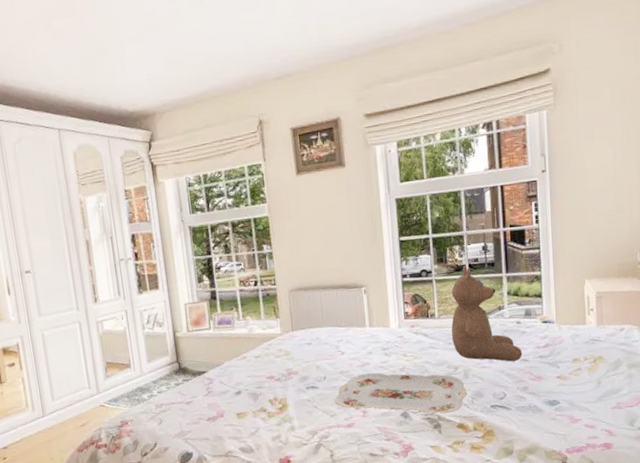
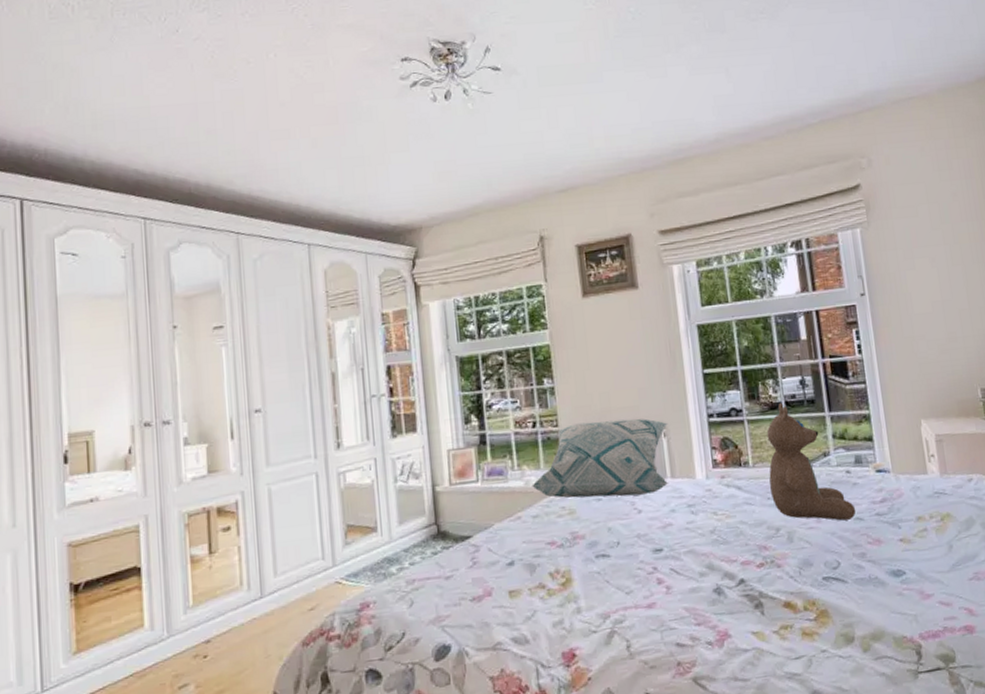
decorative pillow: none [254,278,368,343] -> present [532,418,669,498]
serving tray: present [335,372,468,414] -> none [631,536,794,589]

